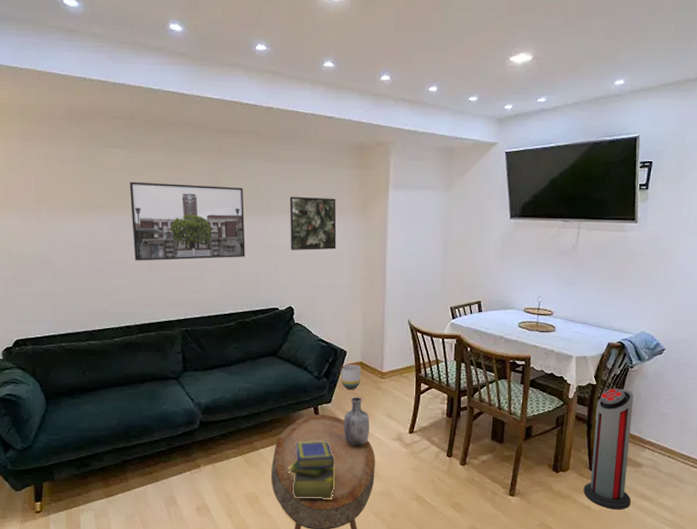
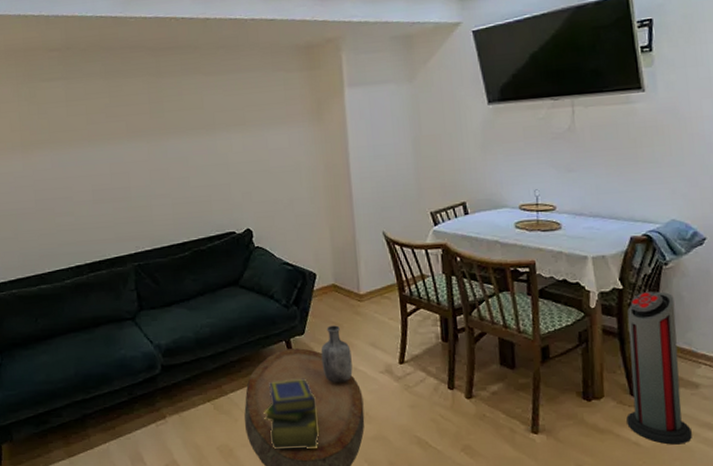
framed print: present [129,181,245,261] -> none [69,106,195,196]
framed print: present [289,196,337,250] -> none [236,105,292,166]
planter: present [341,364,362,389] -> none [312,288,336,317]

